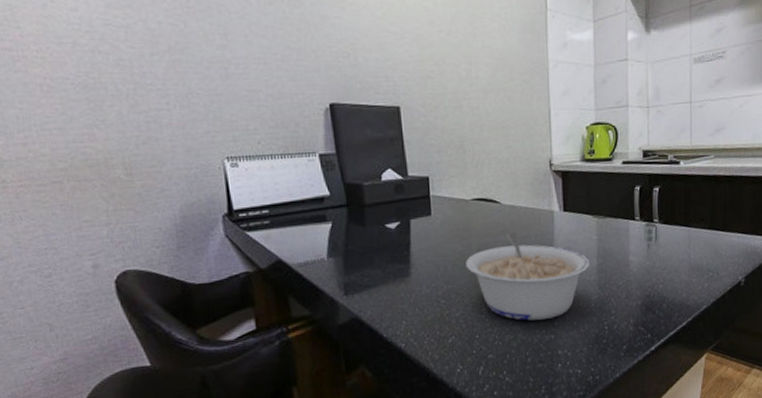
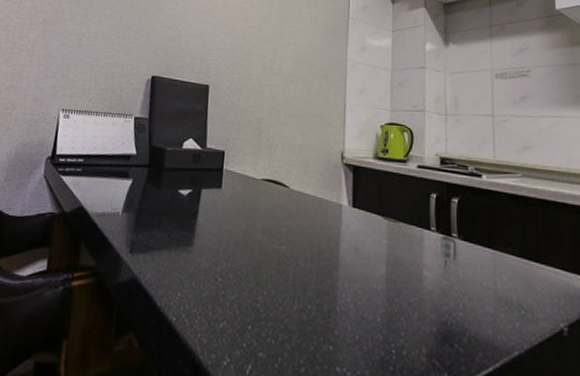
legume: present [465,231,590,321] -> none [247,219,378,325]

